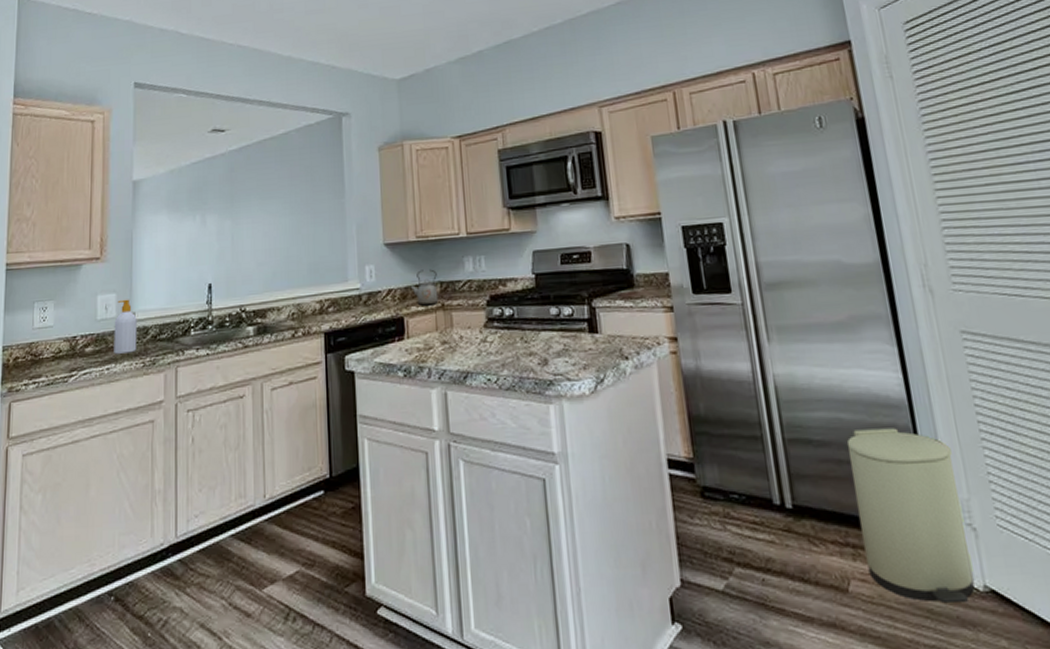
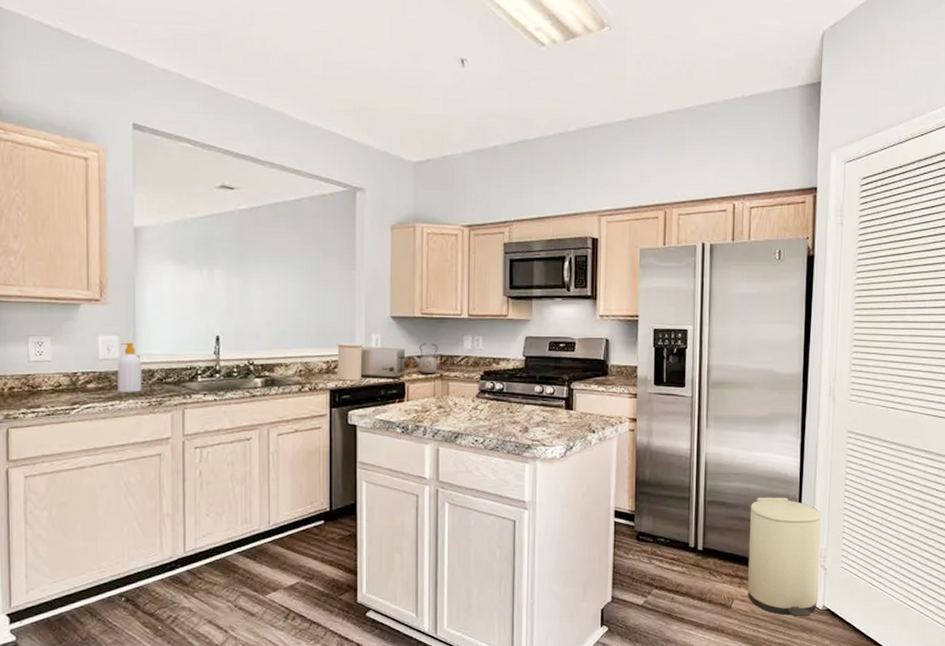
canister: none [330,277,357,322] -> present [337,342,363,381]
toaster: none [354,277,403,316] -> present [360,347,406,379]

